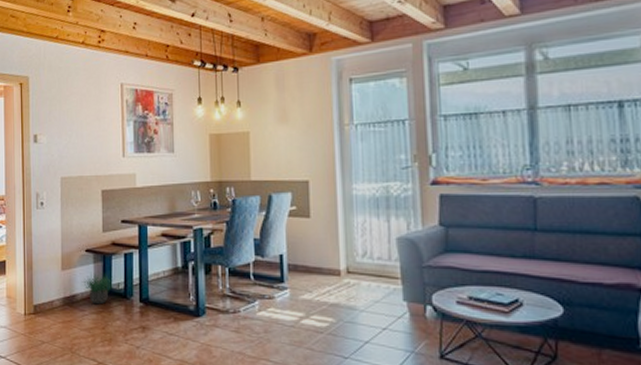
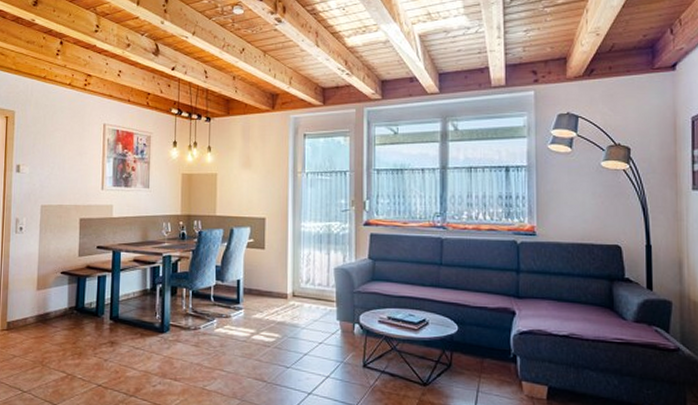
potted plant: present [82,271,114,305] -> none [56,291,87,322]

